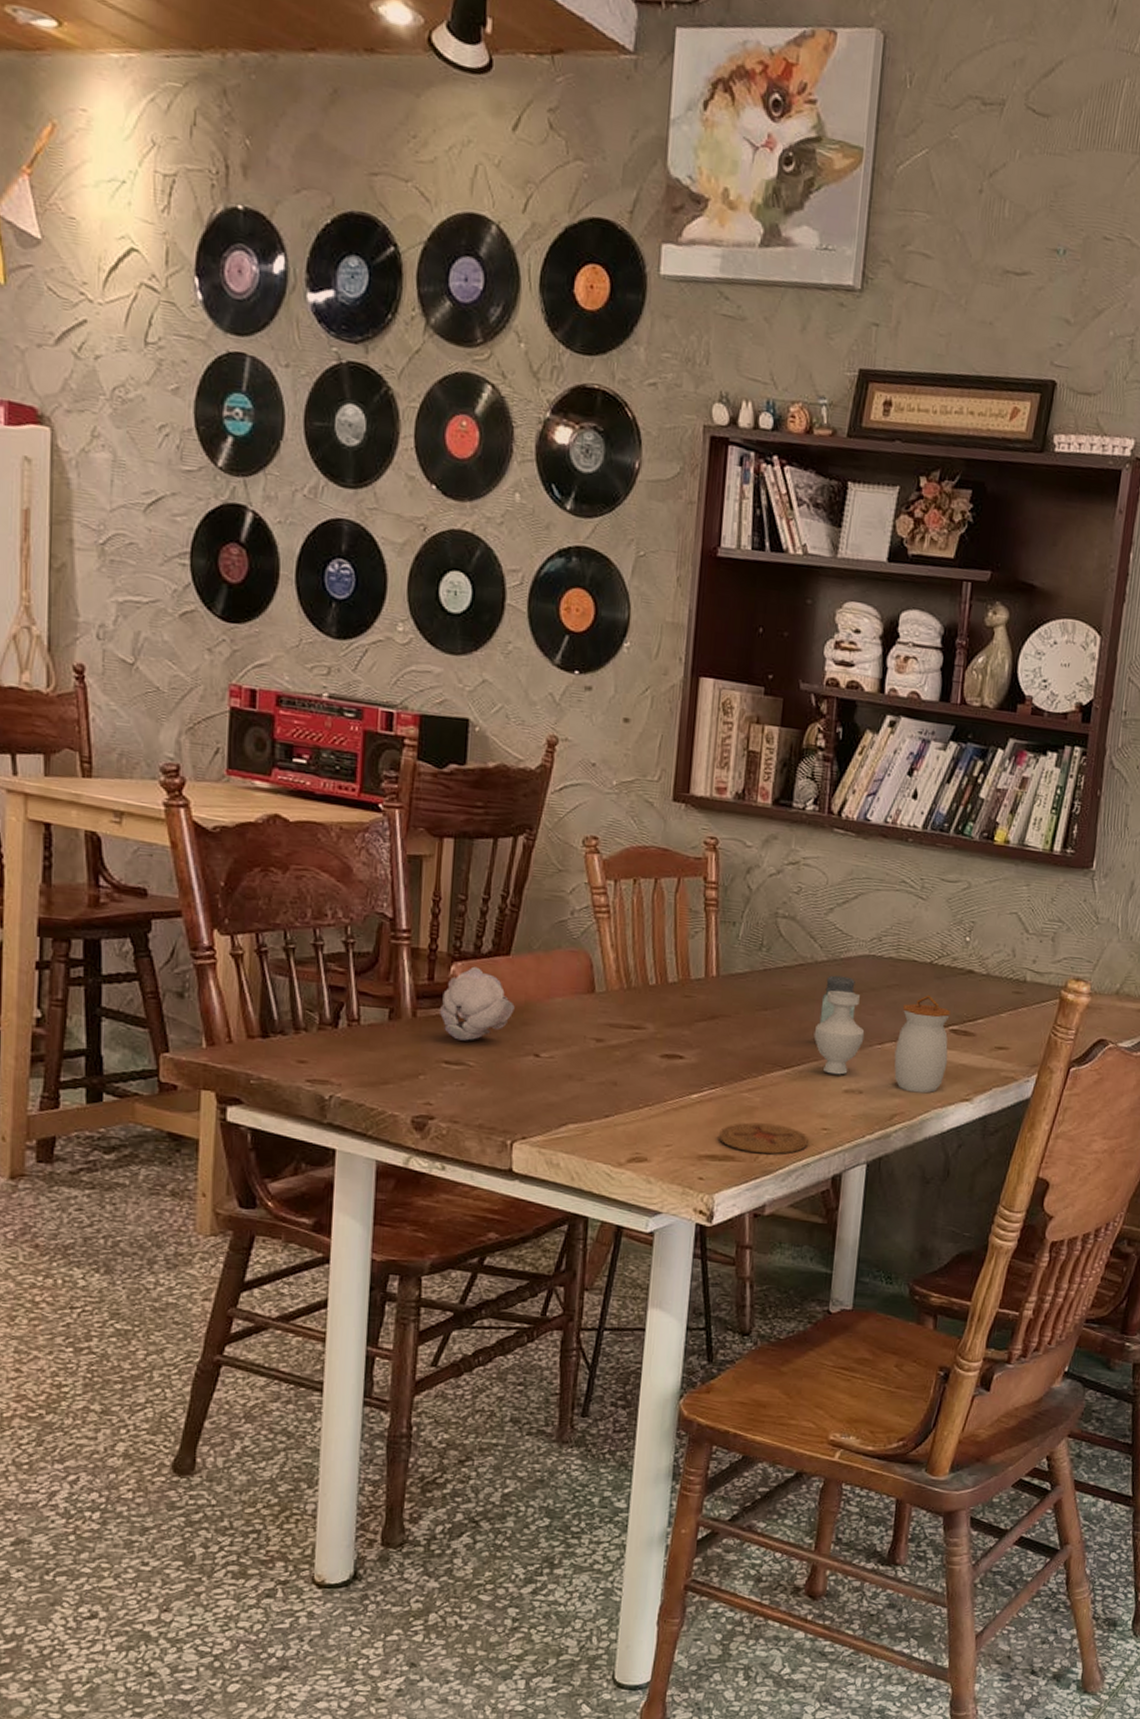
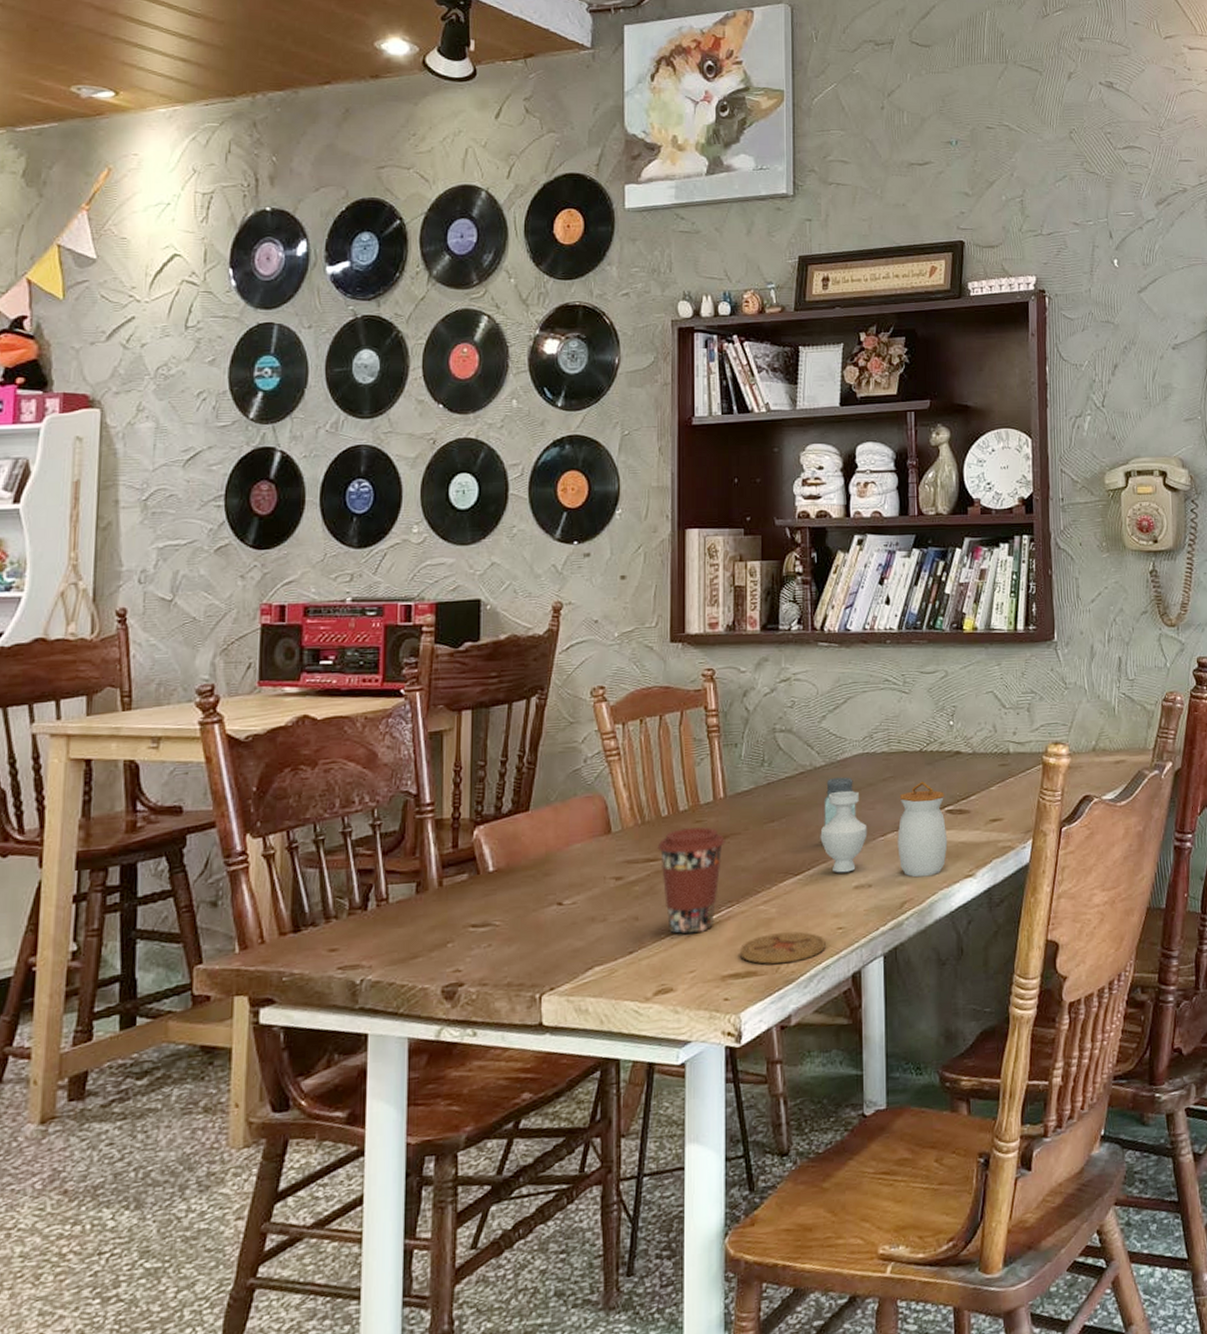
flower: present [439,966,515,1041] -> none [464,827,536,902]
coffee cup: none [642,1000,714,1109] -> present [657,827,726,935]

